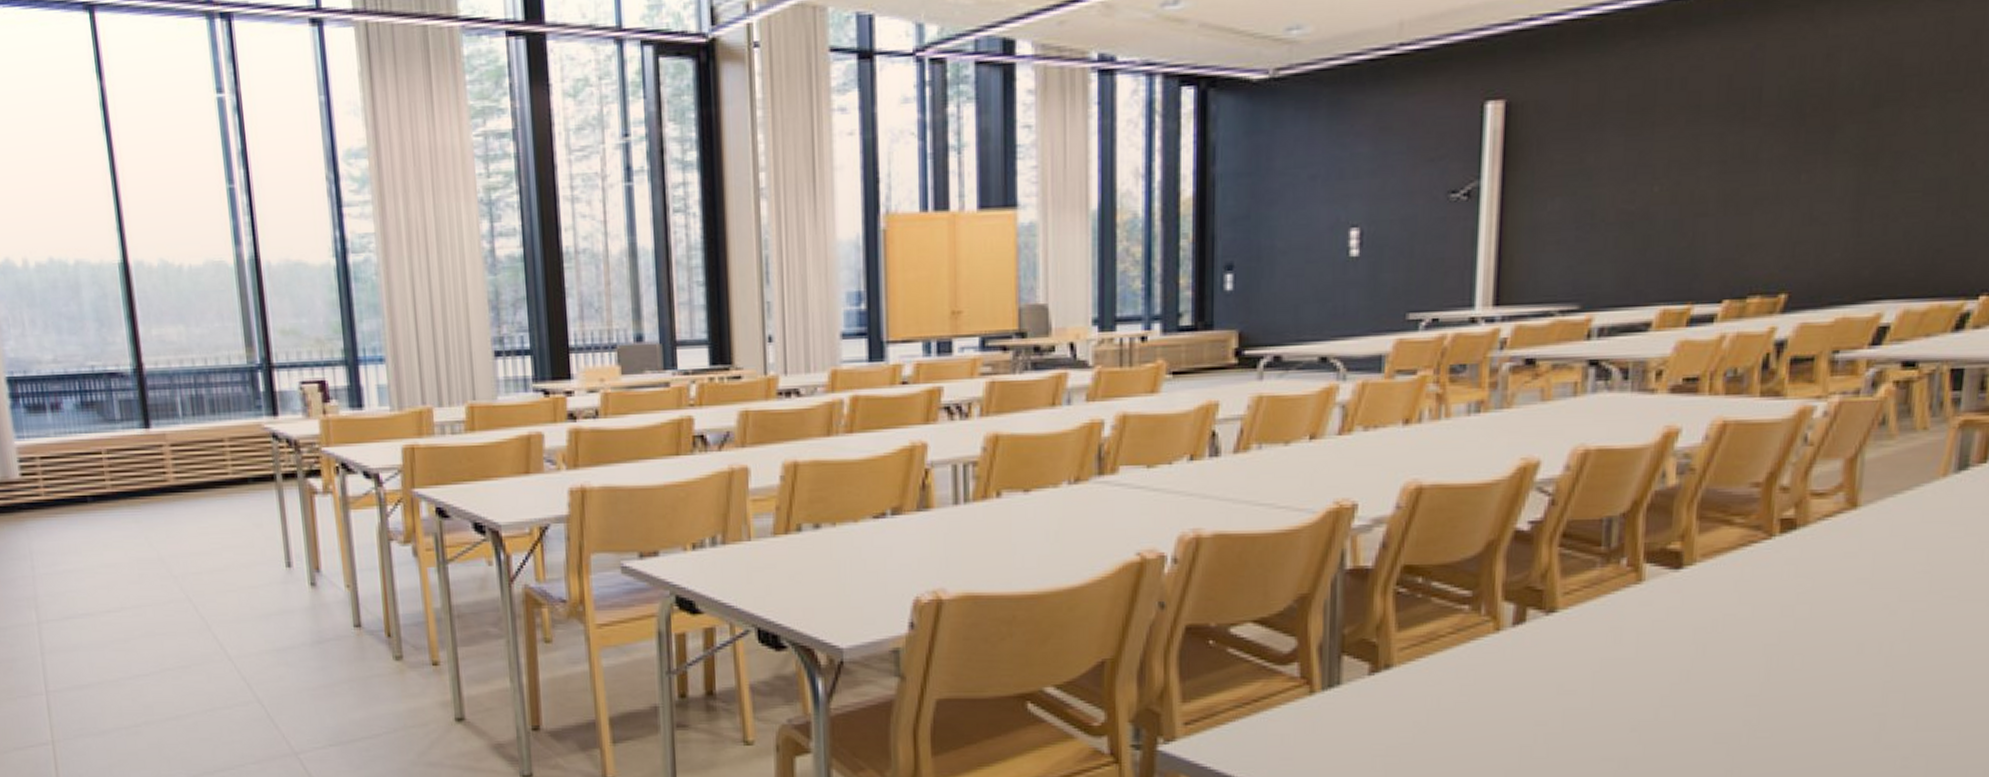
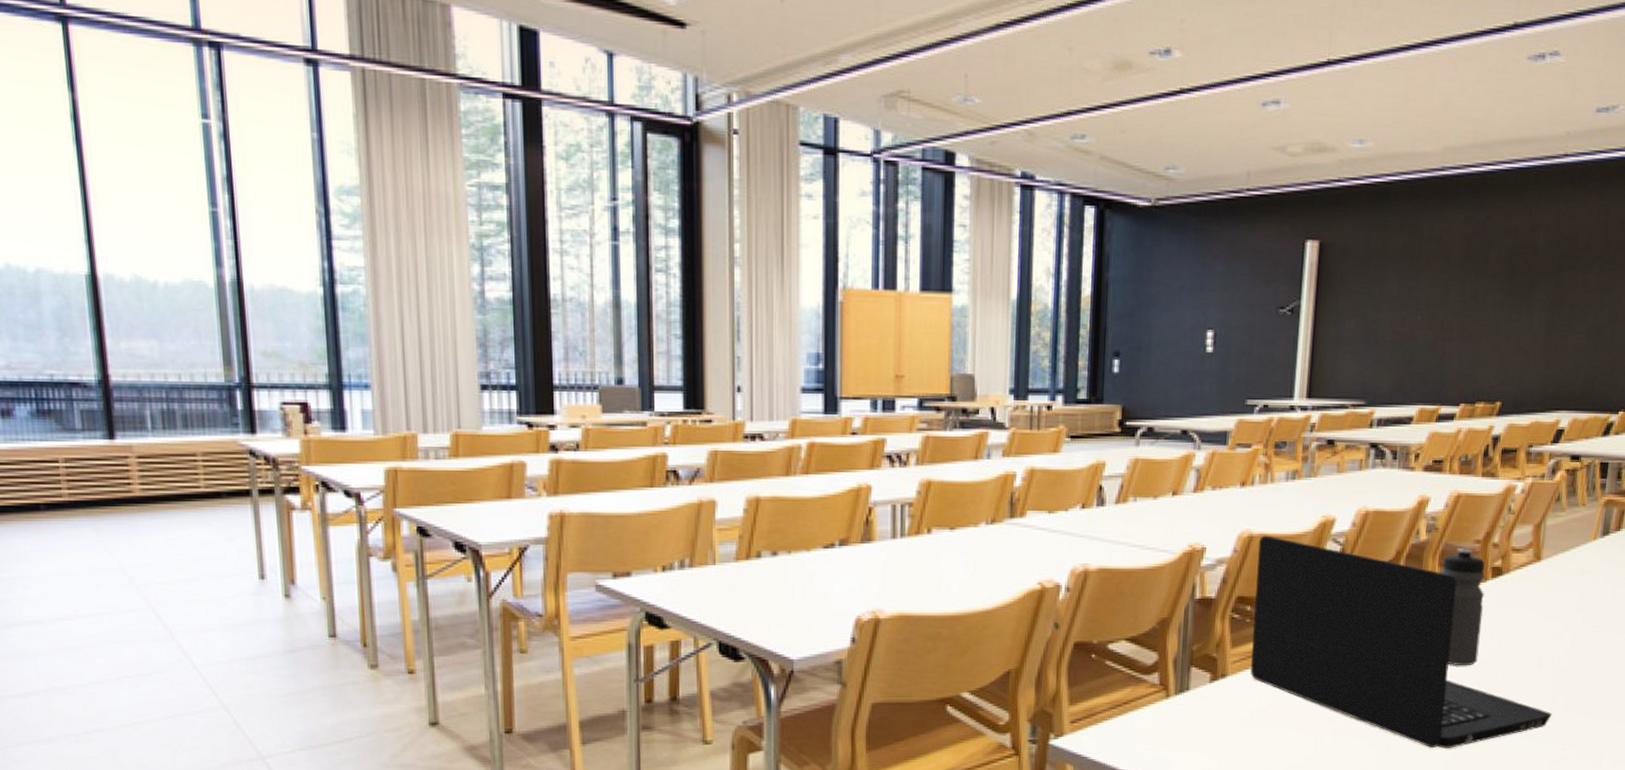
laptop: none [1425,486,1883,763] -> present [1250,535,1552,748]
water bottle: none [1701,495,1769,653] -> present [1441,549,1485,666]

